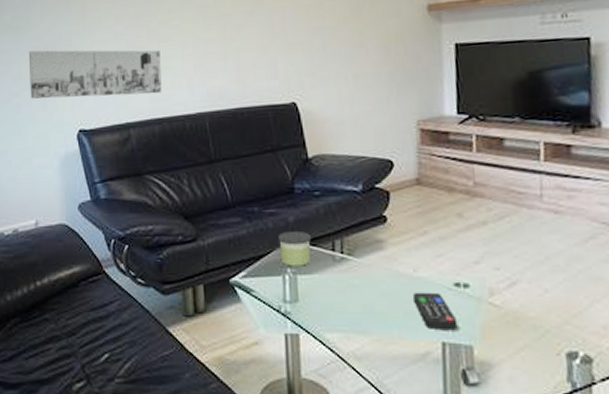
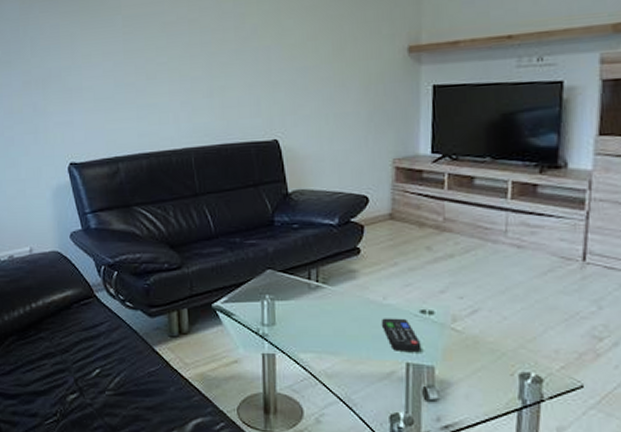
wall art: present [28,50,162,99] -> none [19,85,149,132]
candle: present [278,232,311,267] -> none [258,261,288,293]

